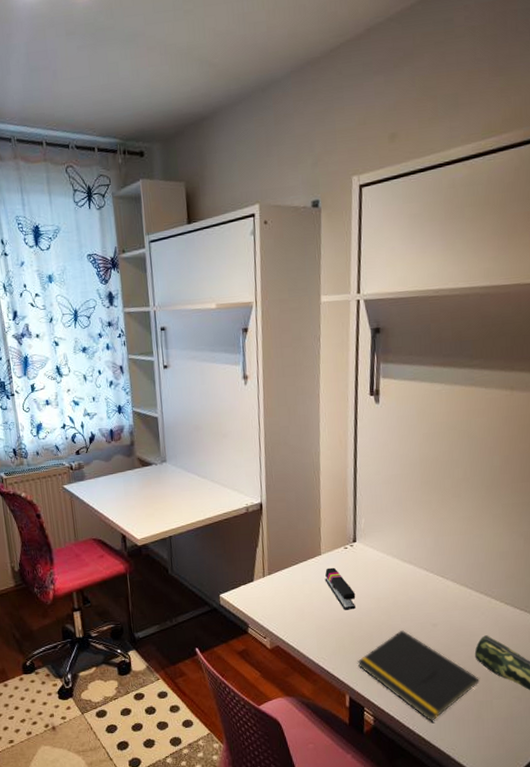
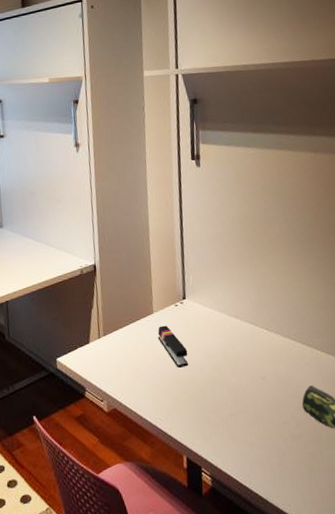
notepad: present [357,629,480,721] -> none [192,384,309,478]

